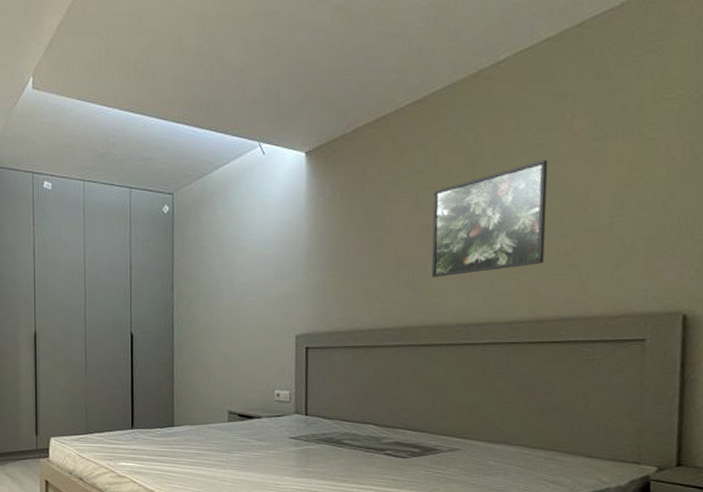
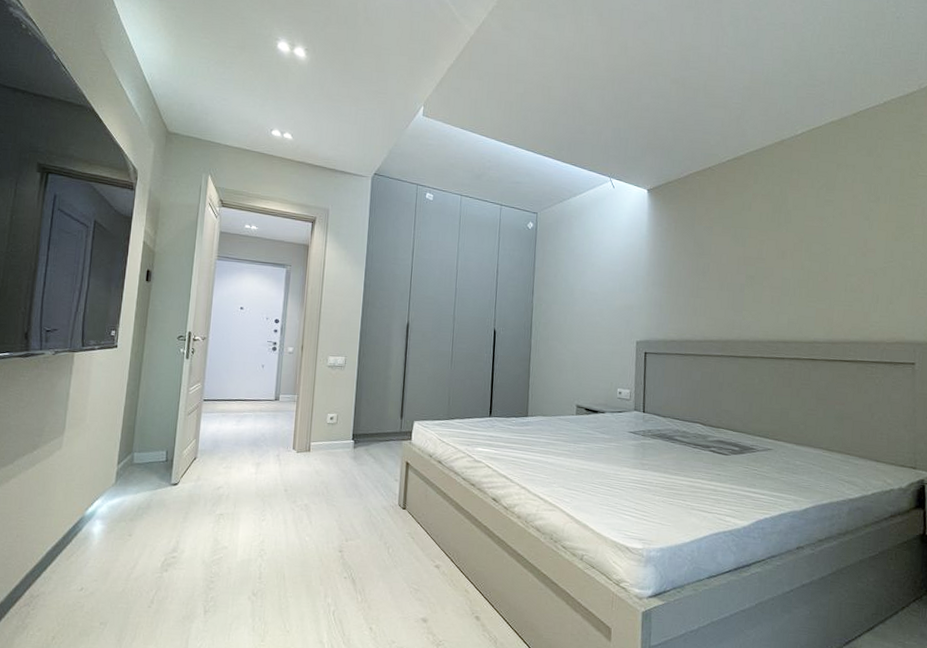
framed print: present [431,160,548,277] -> none [747,213,836,301]

